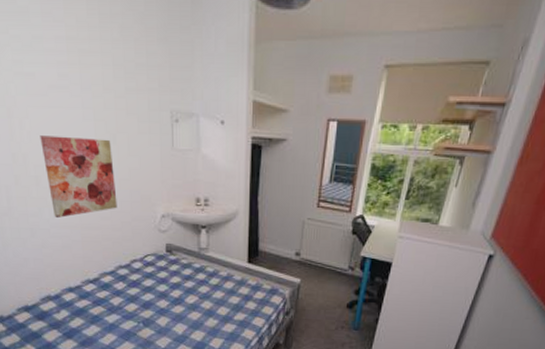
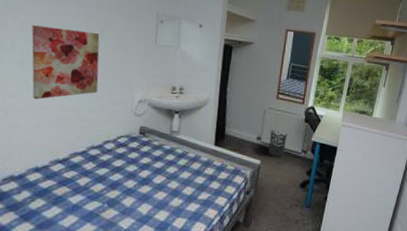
trash can: none [309,243,331,274] -> present [268,129,288,157]

